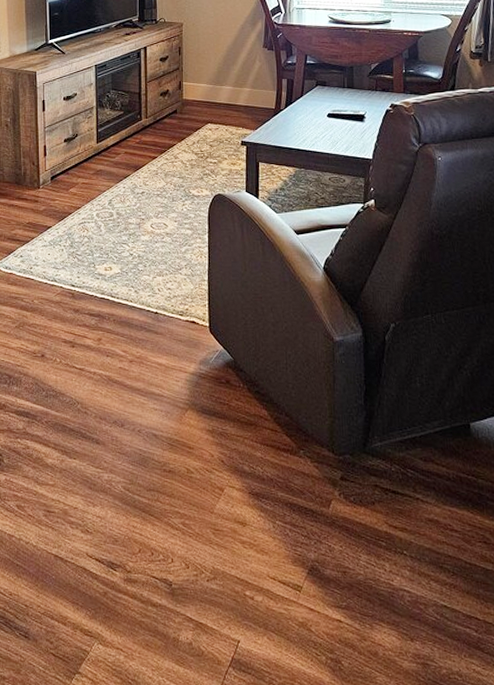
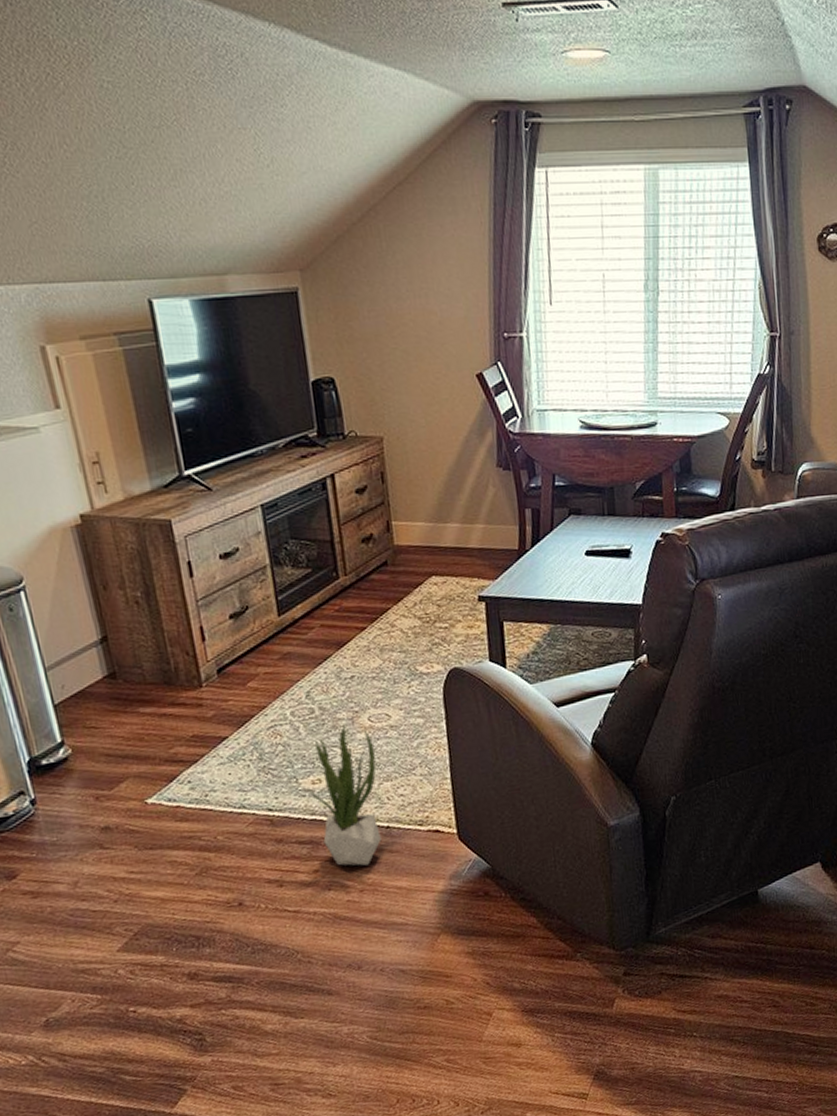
potted plant: none [101,227,153,341] -> present [307,724,381,866]

